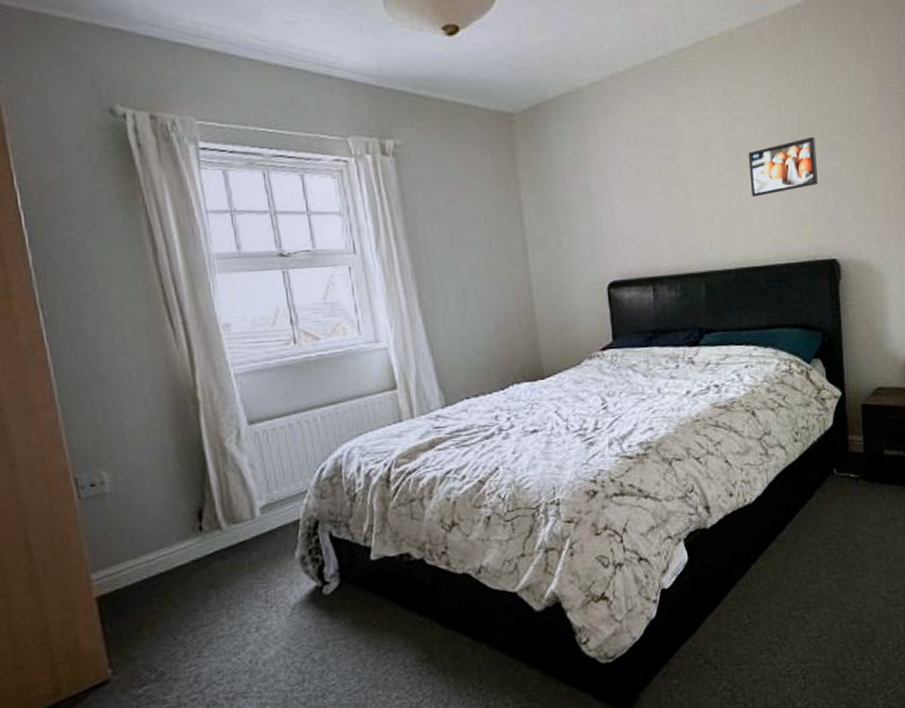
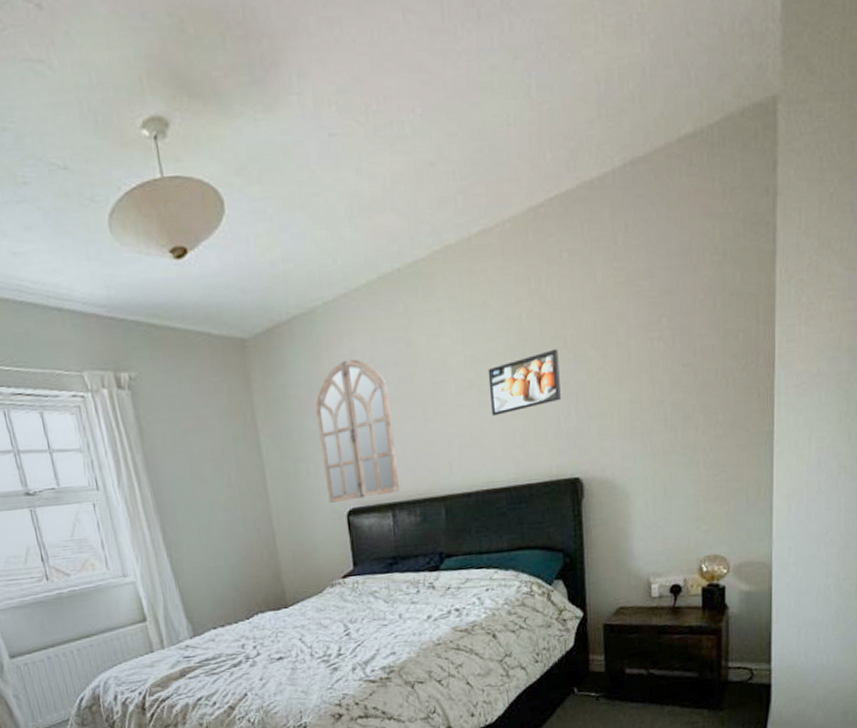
home mirror: none [579,137,661,276] -> present [315,359,400,504]

